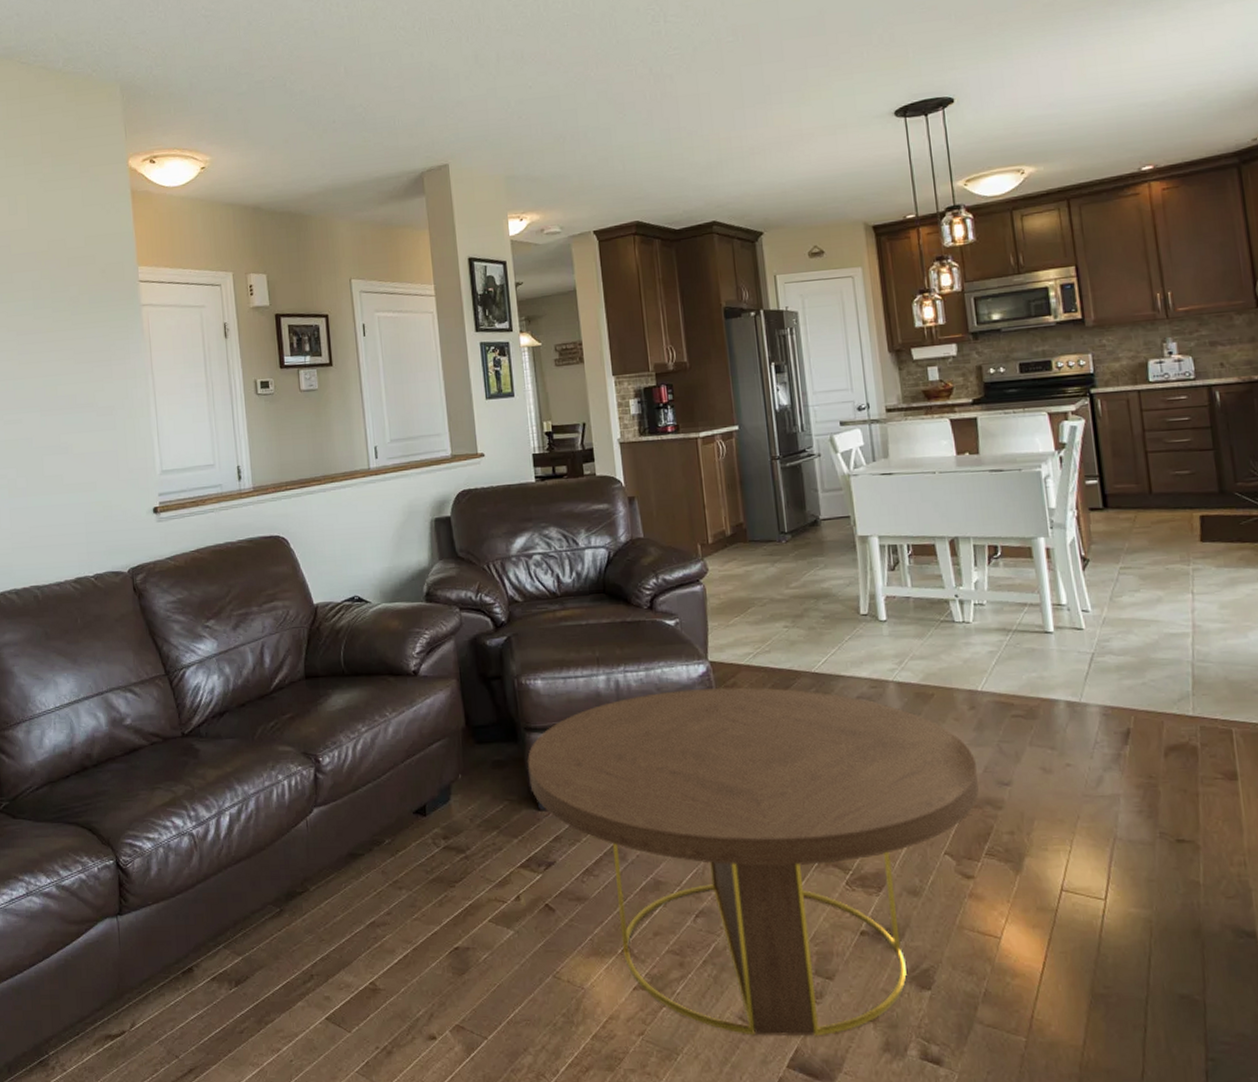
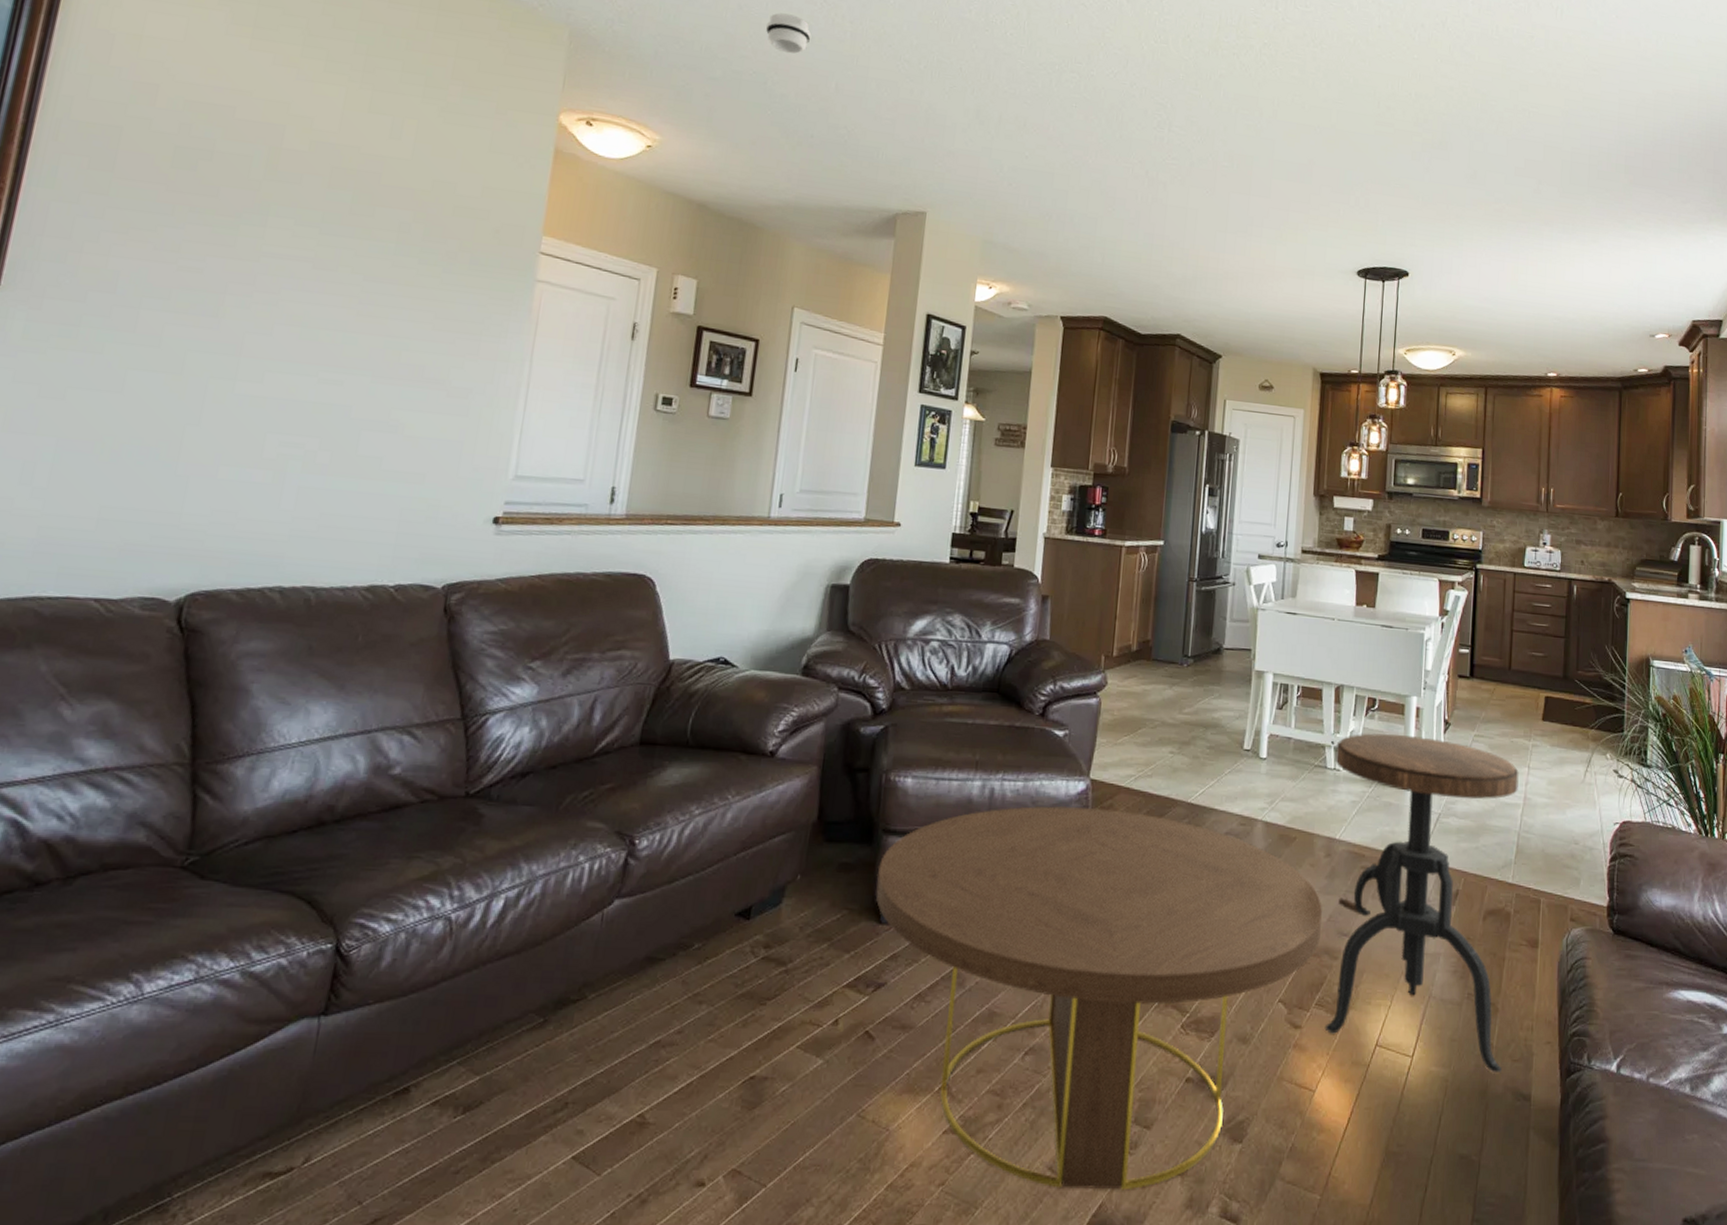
smoke detector: none [274,16,315,53] -> present [765,13,812,54]
side table: none [961,577,1215,910] -> present [1324,733,1519,1072]

